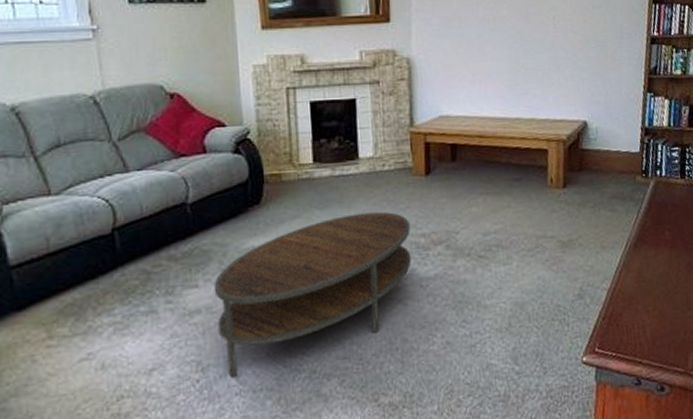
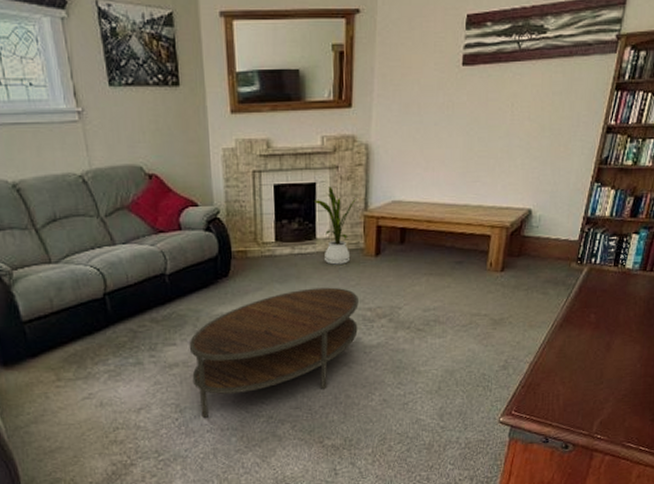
house plant: none [354,102,402,187] -> present [313,187,357,265]

